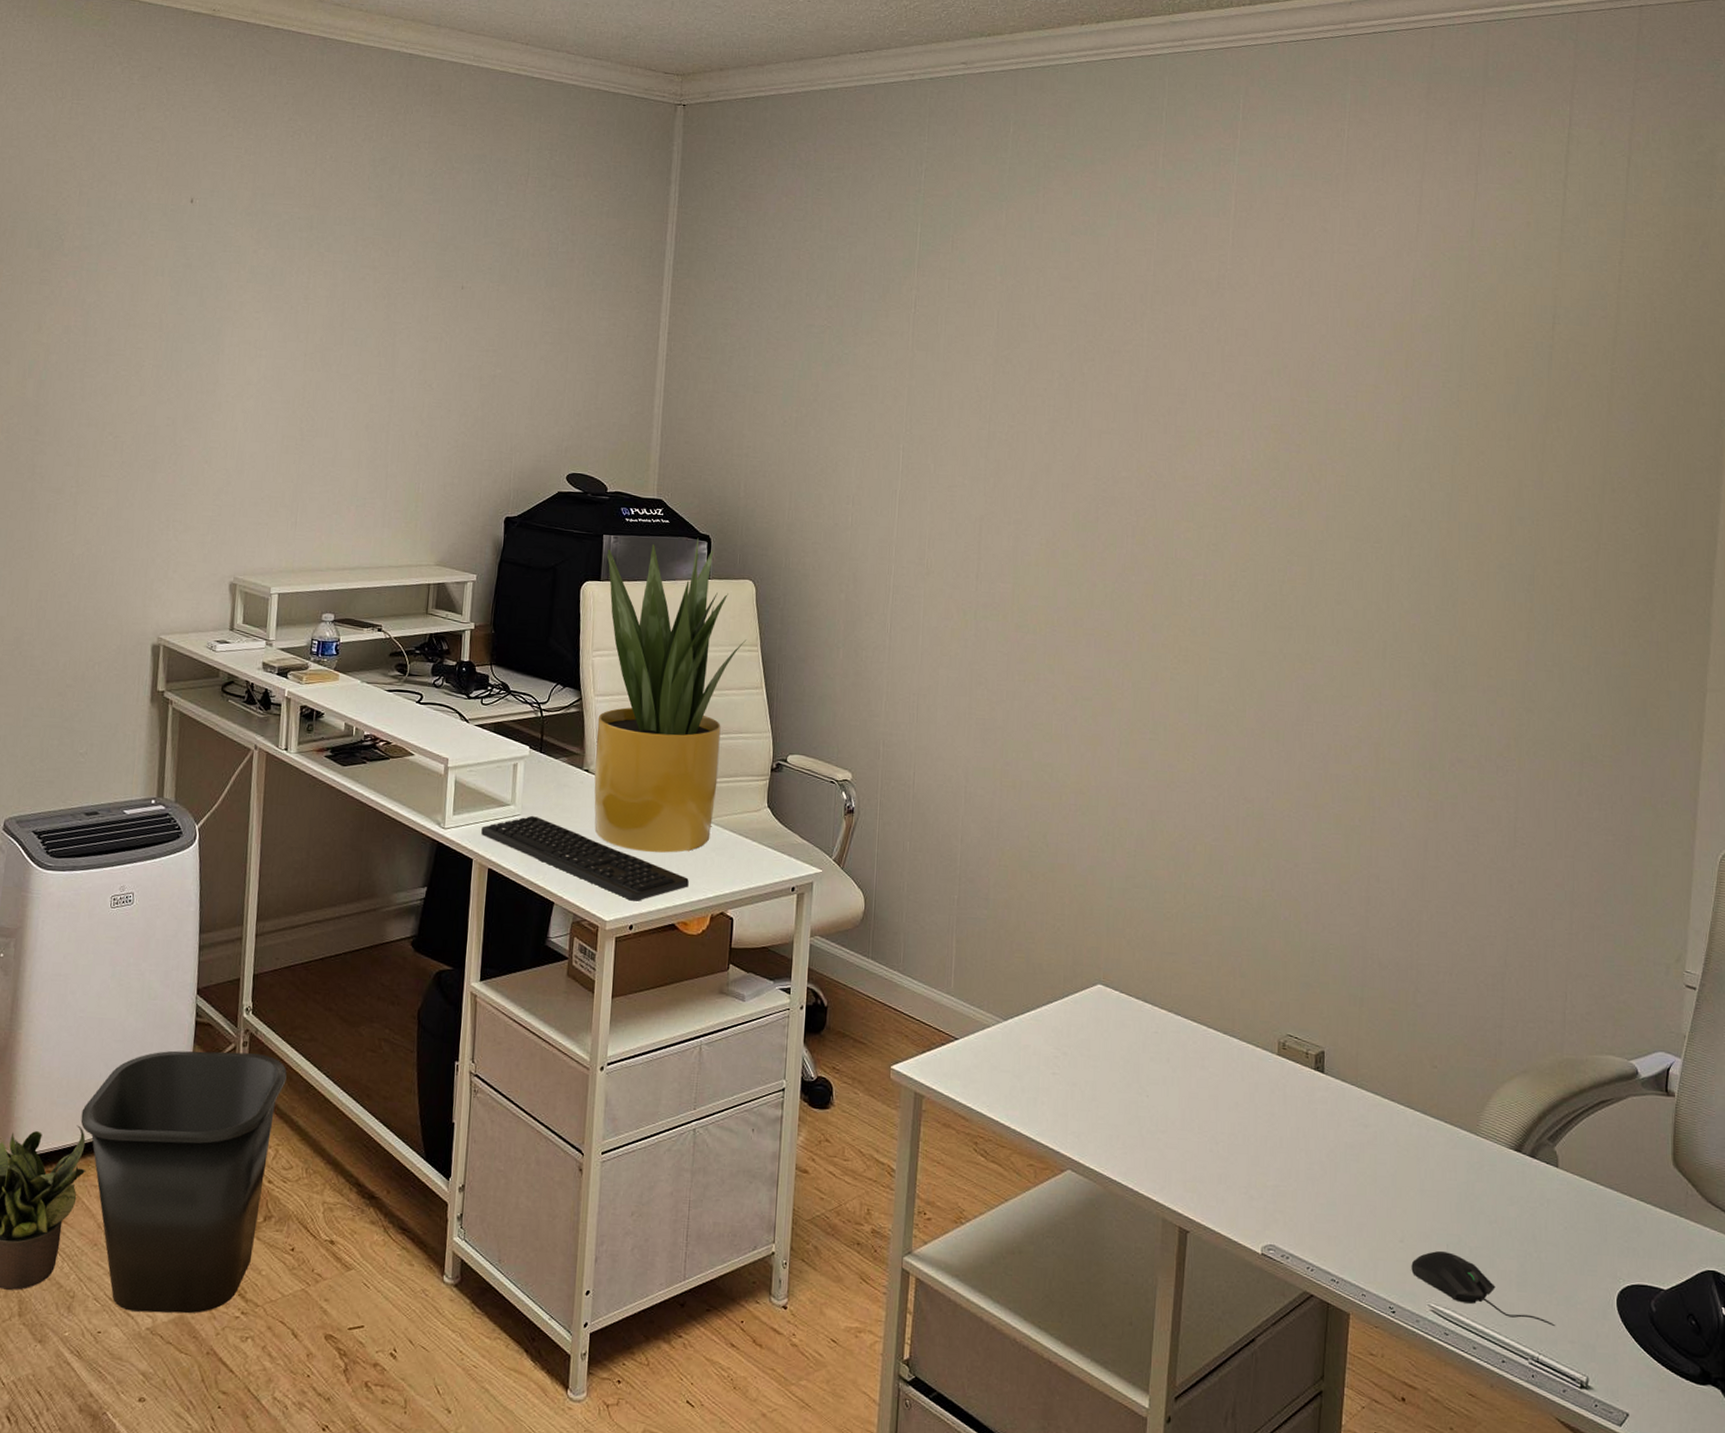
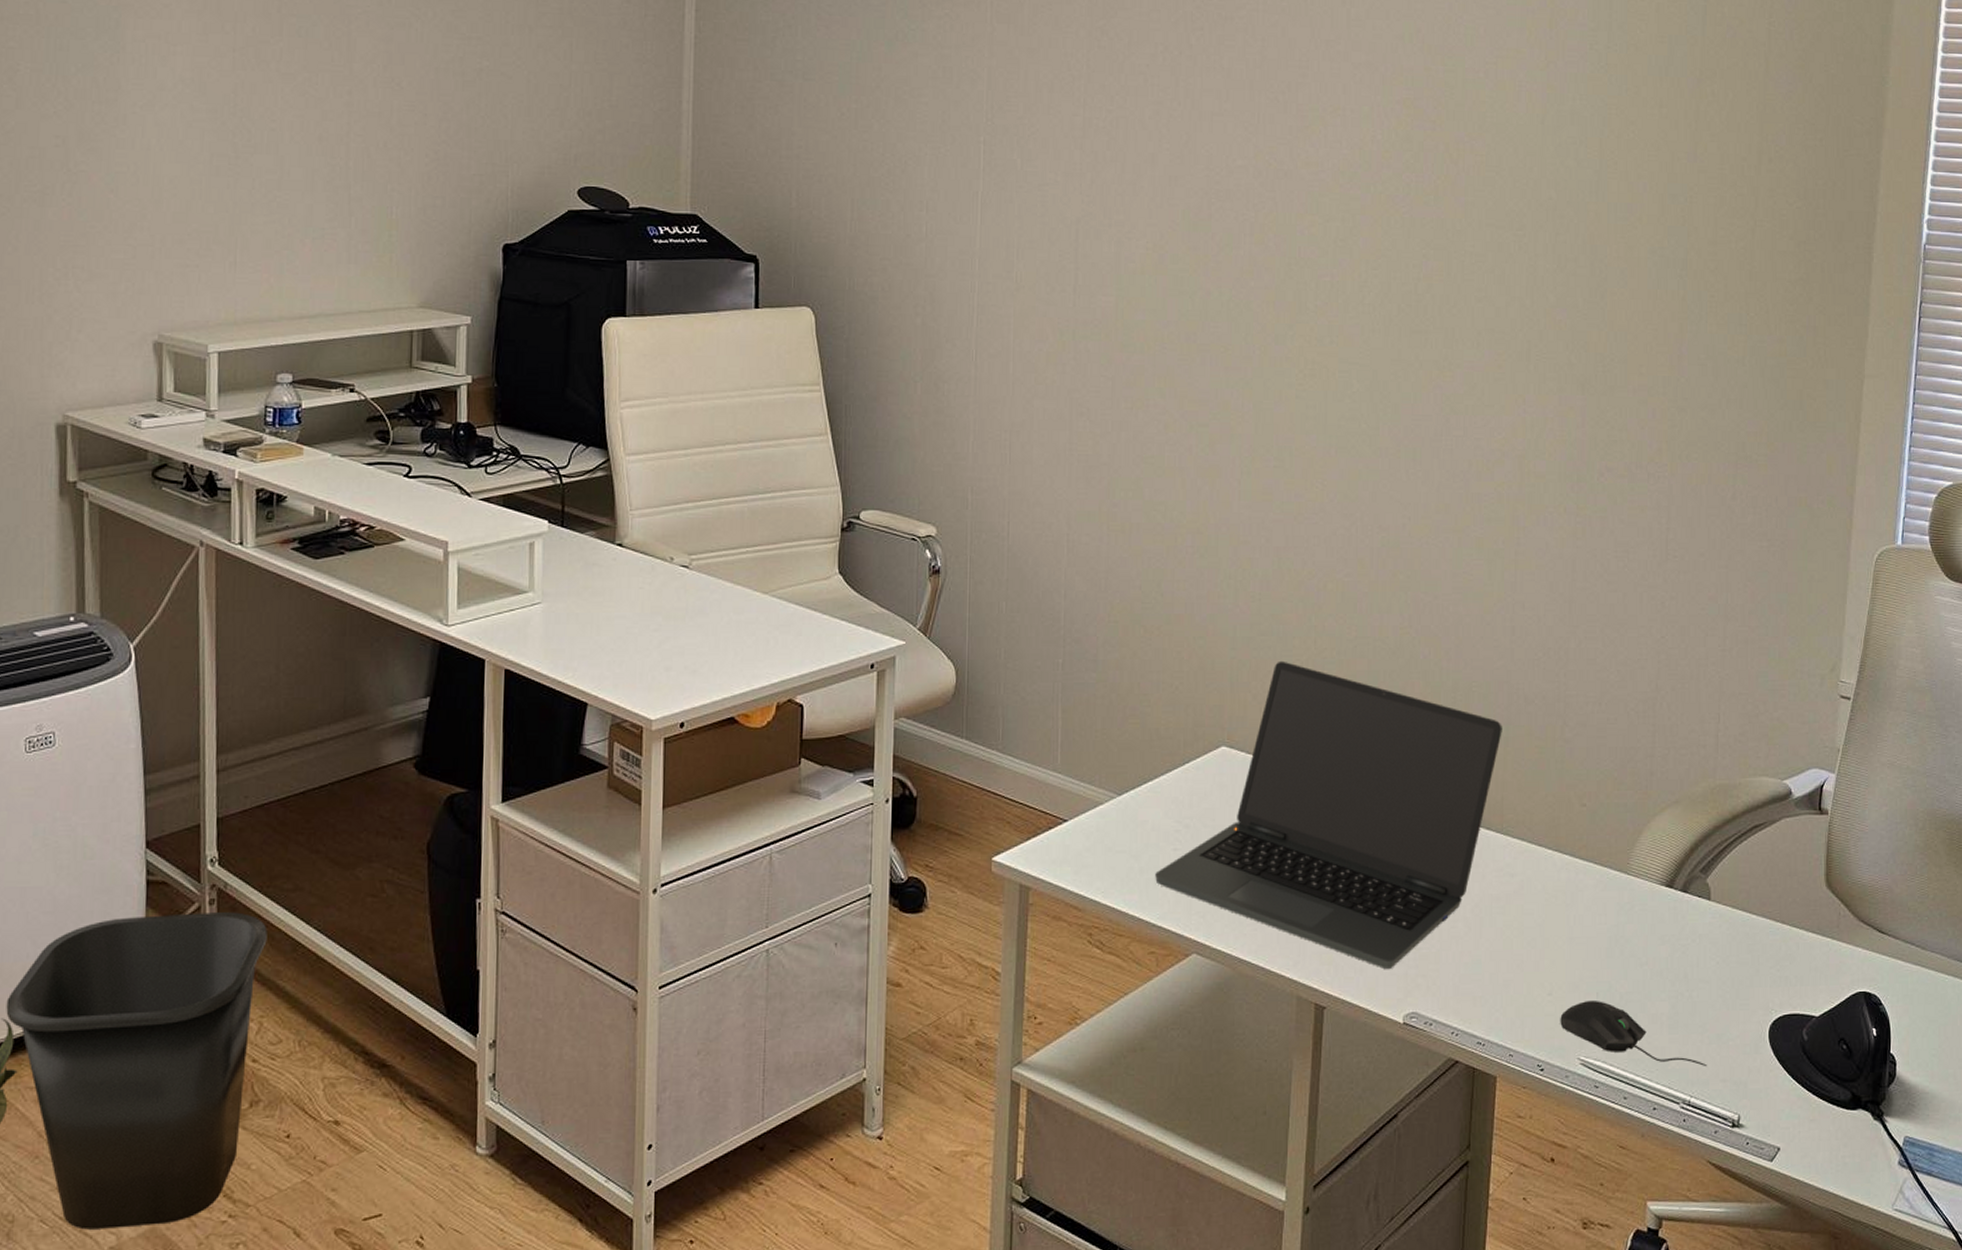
computer keyboard: present [481,815,689,901] -> none [494,602,749,694]
planter: present [594,538,747,853] -> none [629,259,807,636]
laptop: none [1035,911,1358,1203] -> present [1155,660,1502,970]

